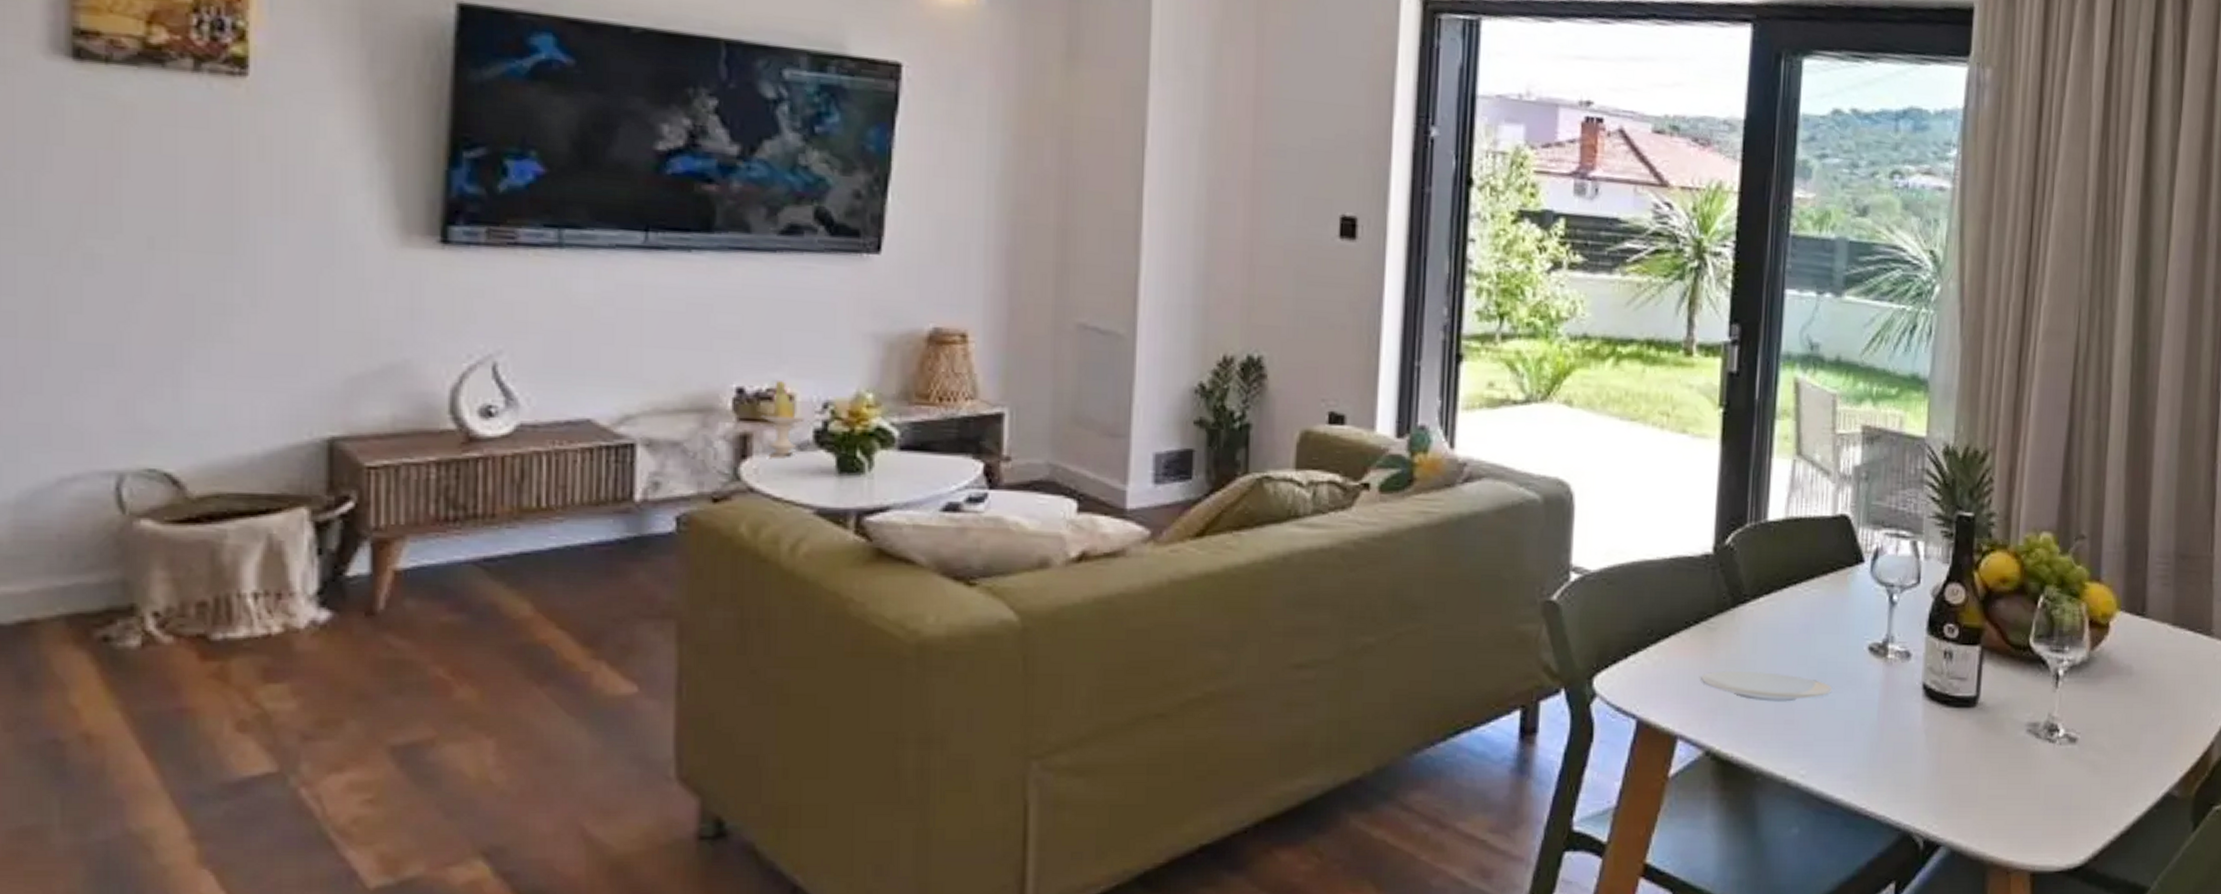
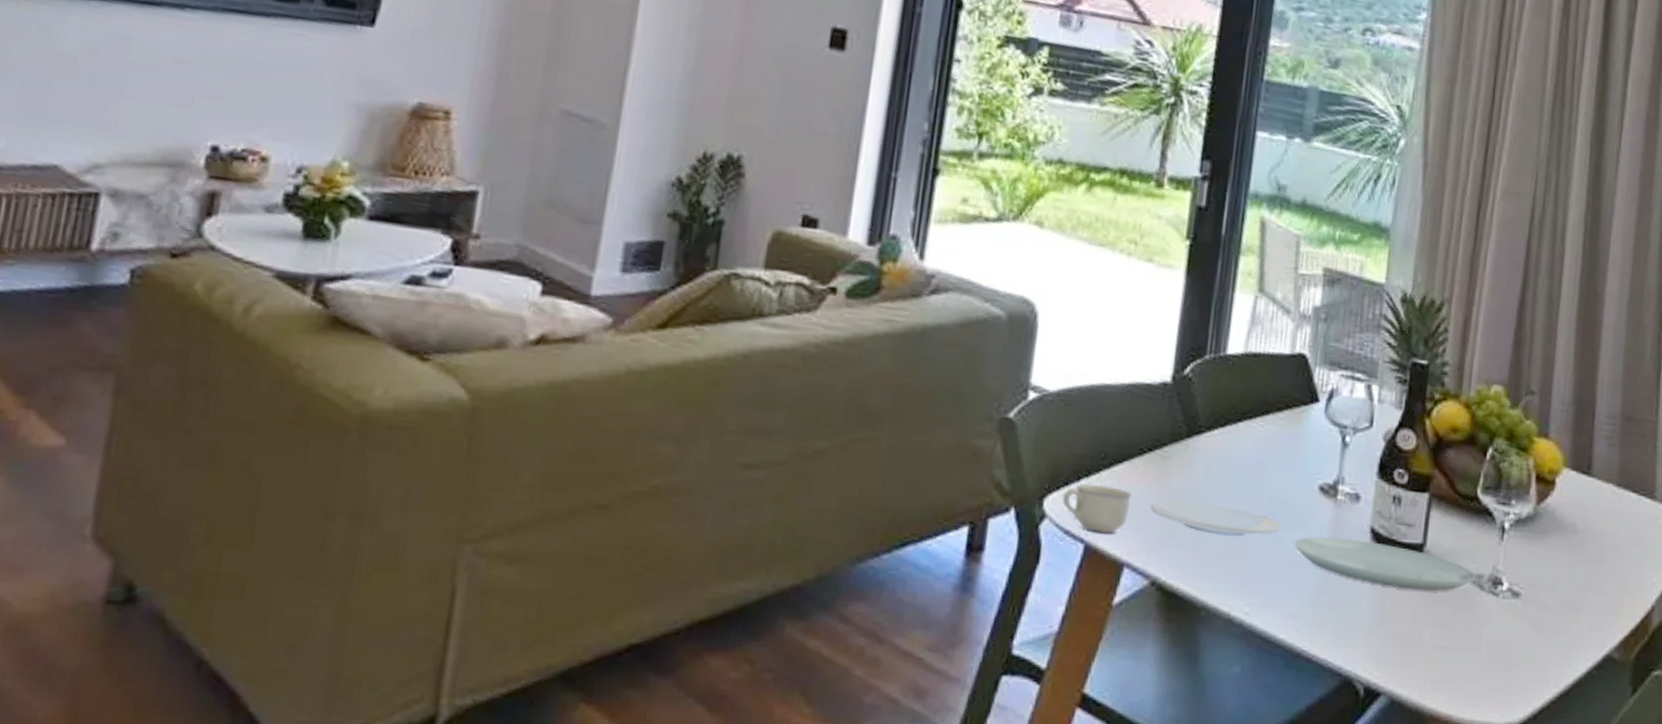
candle: present [760,381,805,460] -> none [231,142,276,221]
cup: none [1611,660,1680,708] -> present [1062,484,1132,534]
plate: none [1847,696,2031,743] -> present [1294,536,1475,592]

